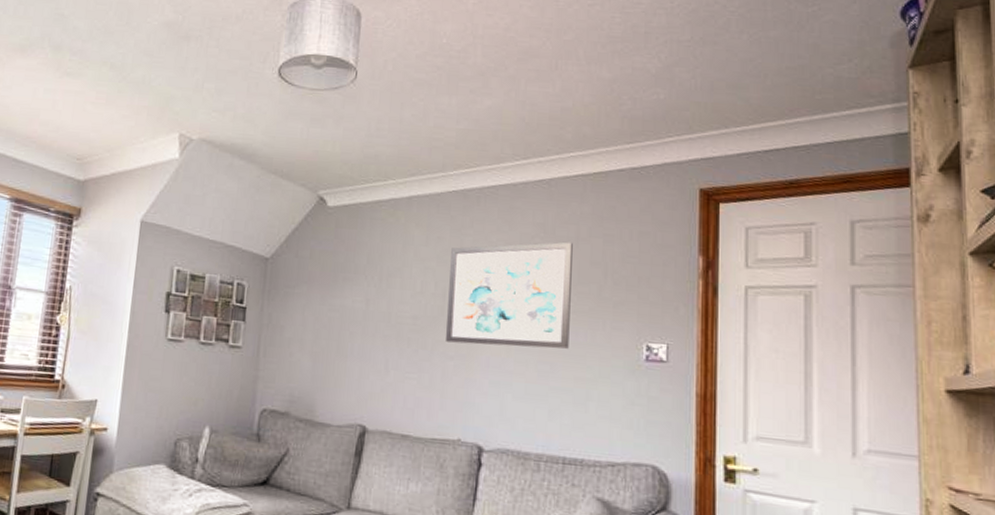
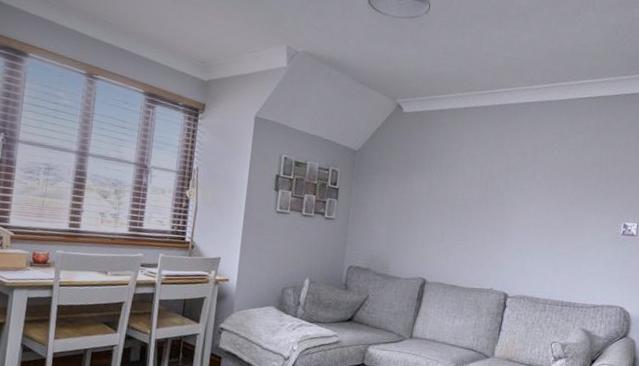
wall art: present [446,242,573,349] -> none [486,147,580,225]

